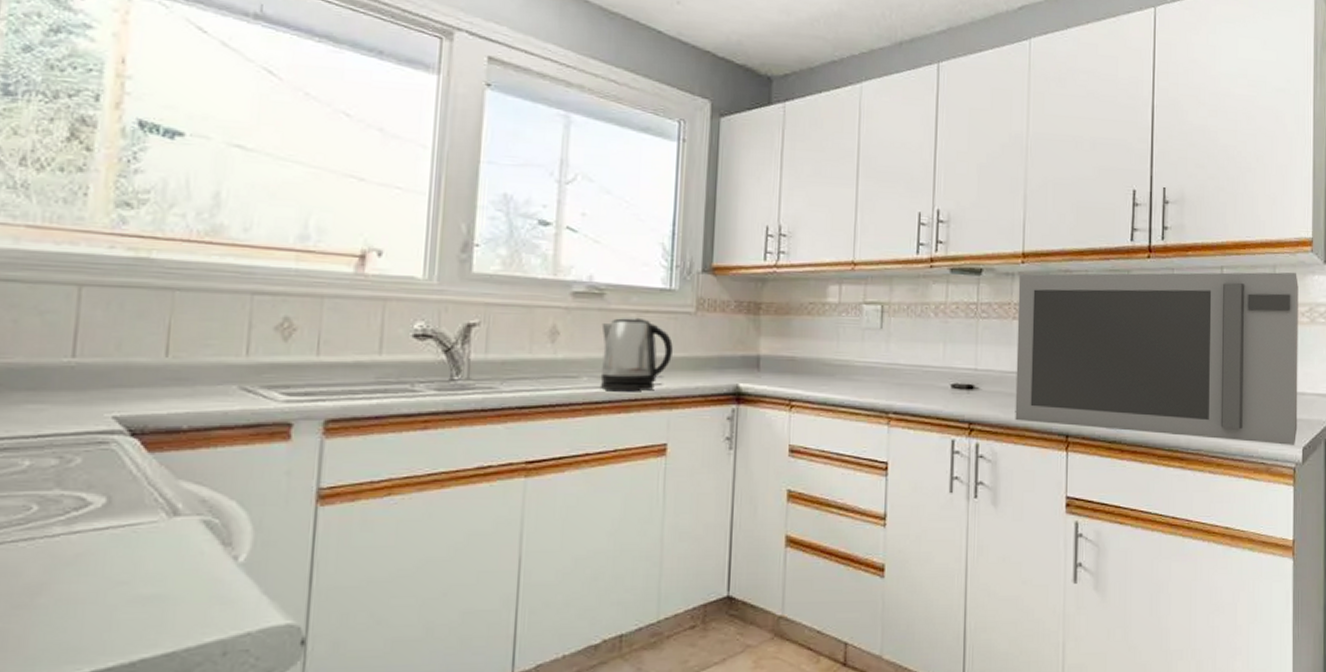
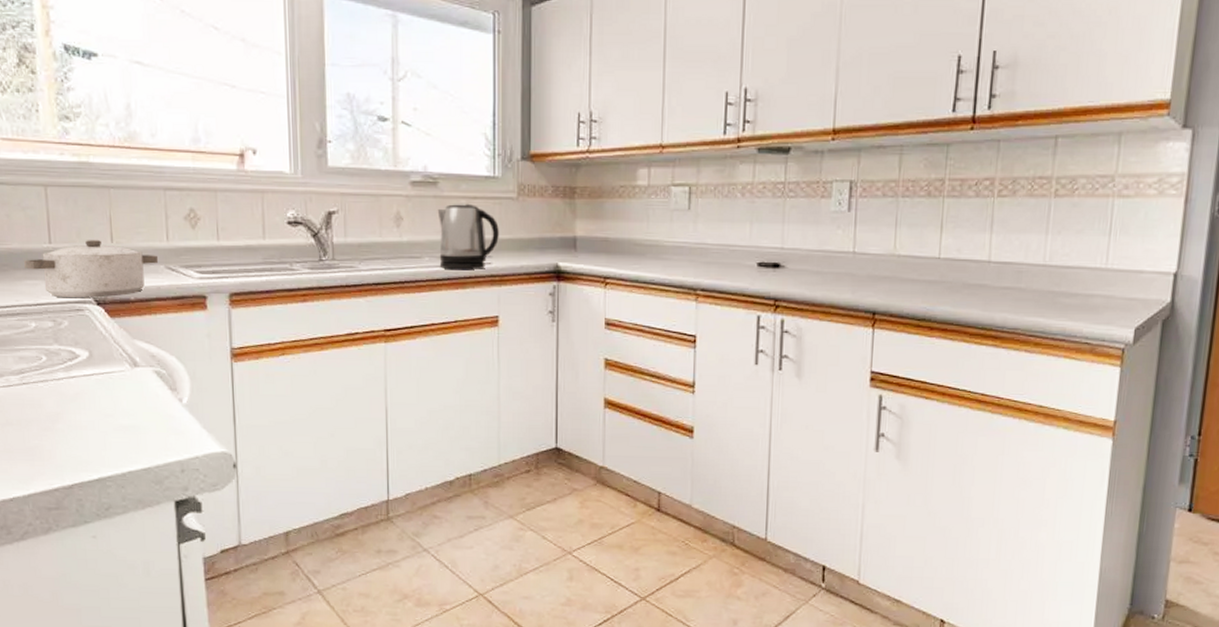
cooking pot: none [28,352,230,428] -> present [24,239,158,298]
microwave: present [1015,272,1299,445] -> none [820,139,1148,325]

